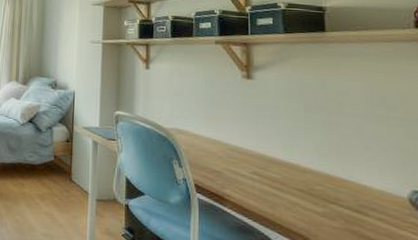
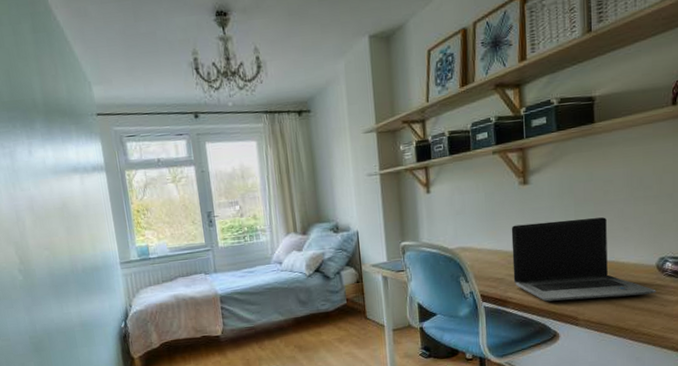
laptop computer: none [232,118,411,233] -> present [511,217,656,302]

